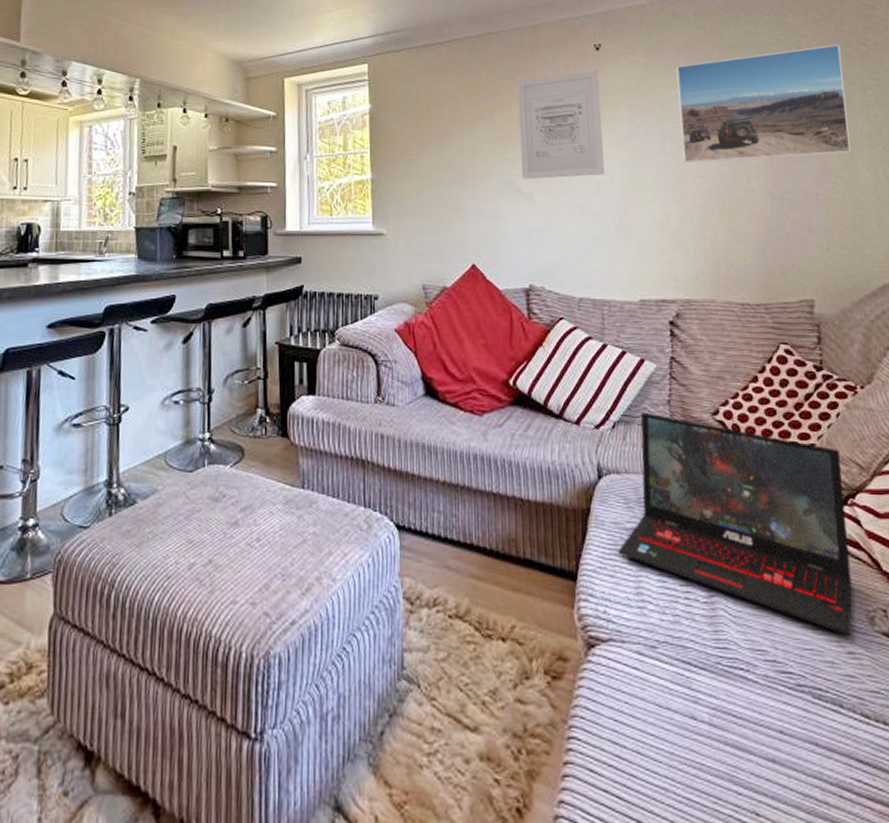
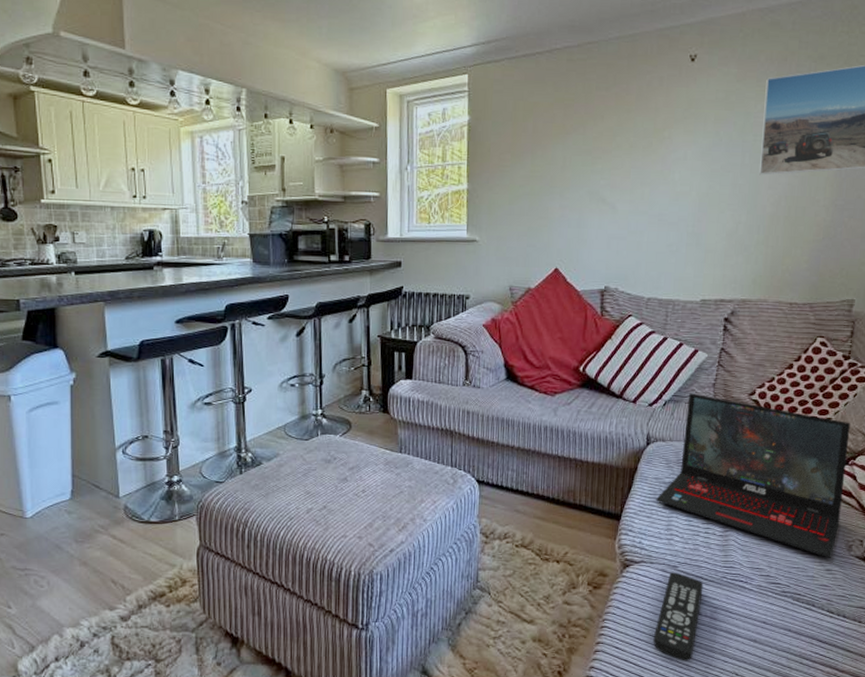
wall art: present [517,69,605,179] -> none [607,81,691,190]
remote control: none [637,655,695,793] -> present [653,572,704,661]

